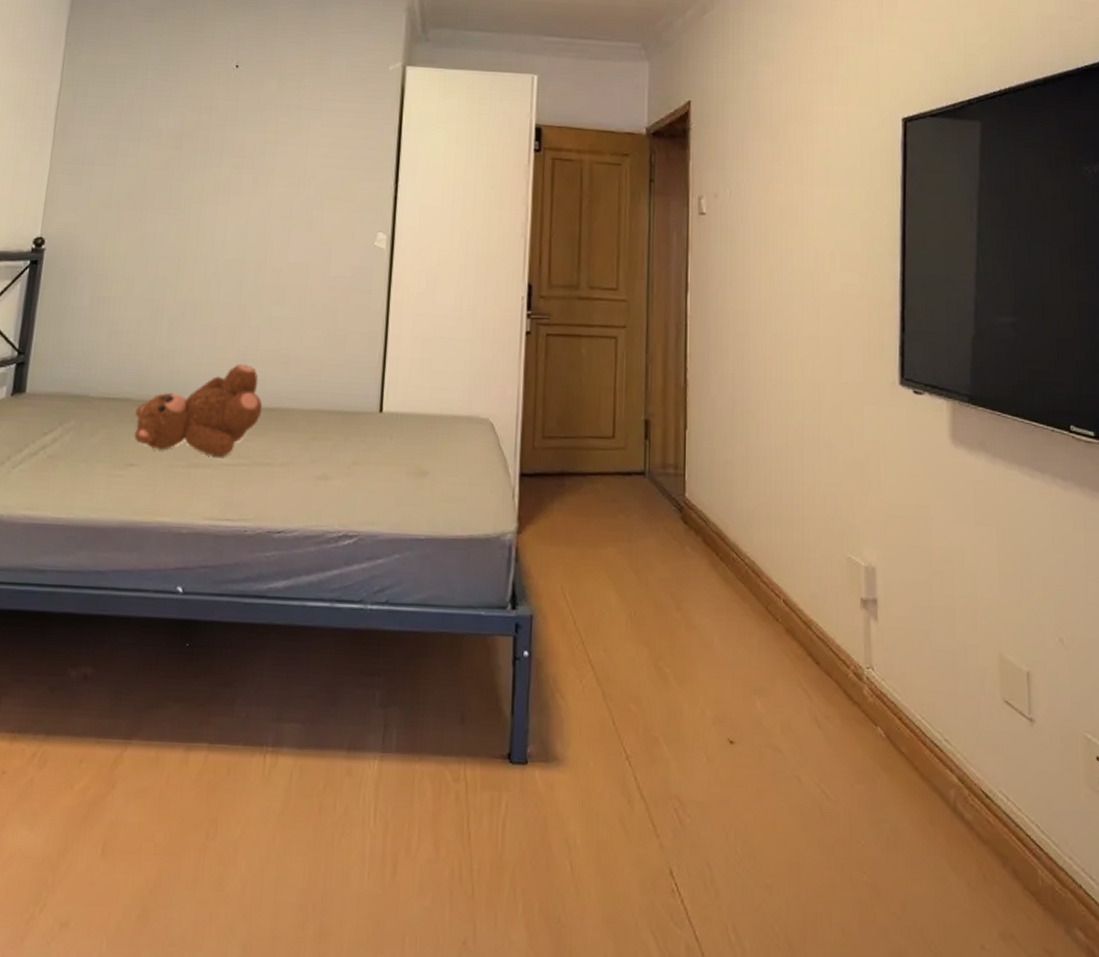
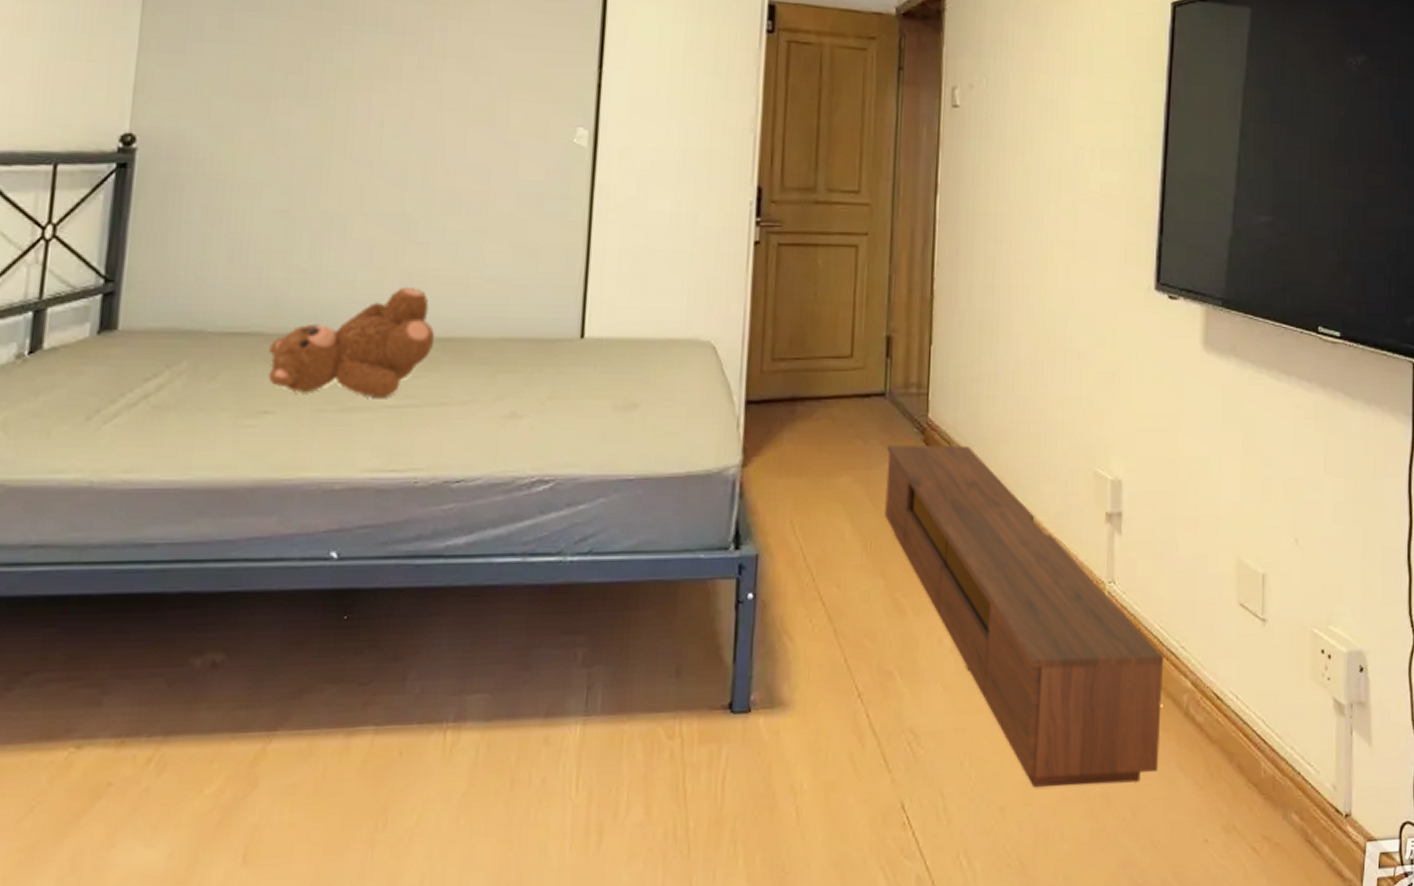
tv stand: none [646,520,928,875] -> present [883,444,1164,787]

